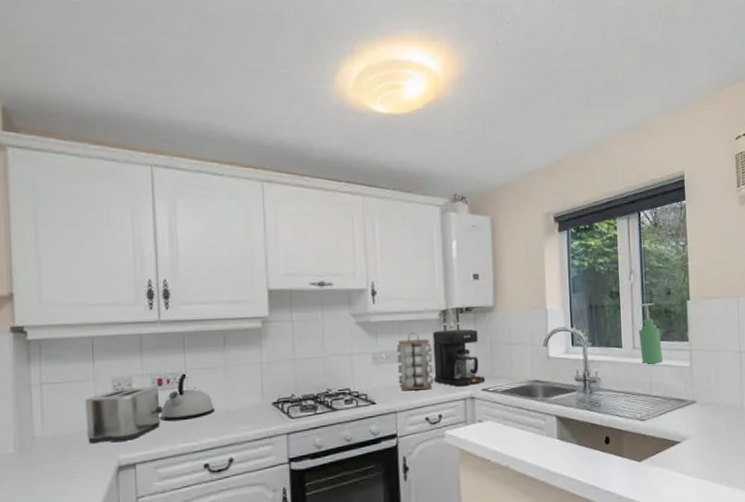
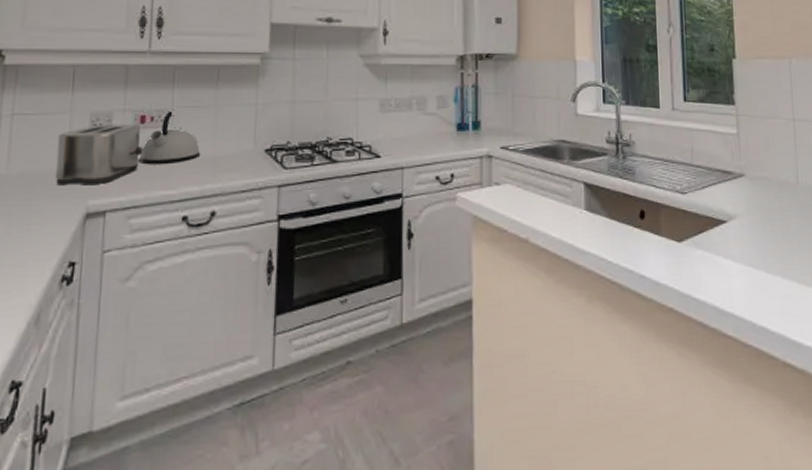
spice rack: present [396,332,433,391] -> none [407,78,447,145]
coffee maker: present [433,329,486,387] -> none [448,77,505,143]
soap dispenser: present [639,303,662,364] -> none [679,60,705,128]

